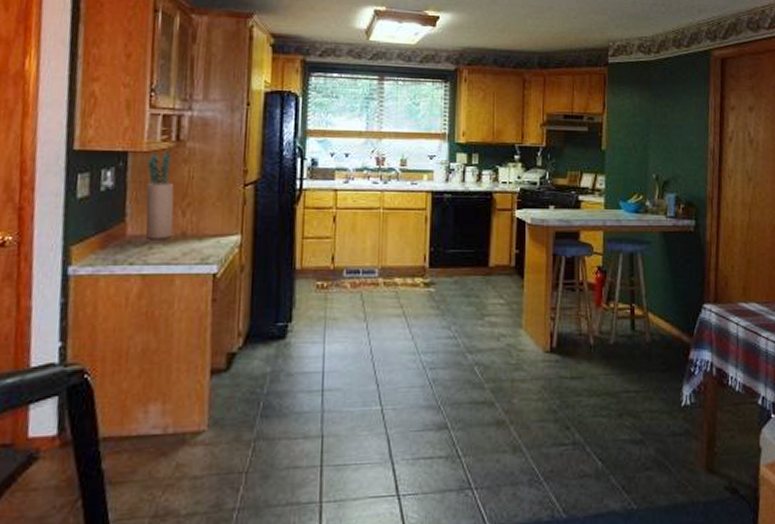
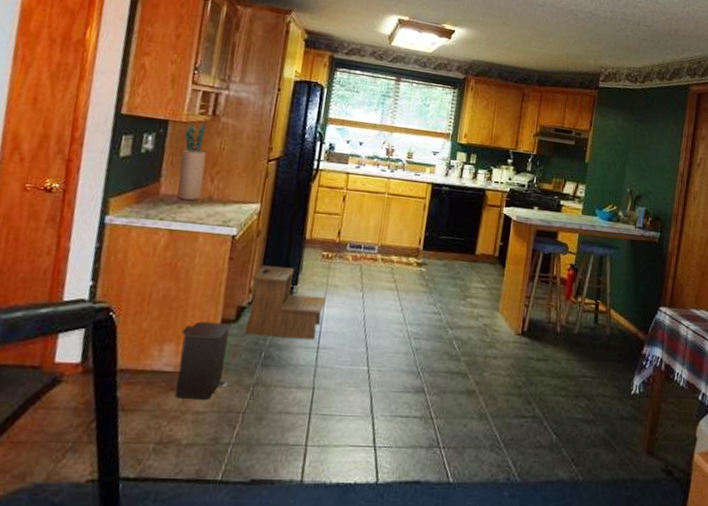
pedal bin: none [166,373,226,464] -> present [175,321,230,400]
step stool: none [238,303,326,384] -> present [244,265,326,340]

